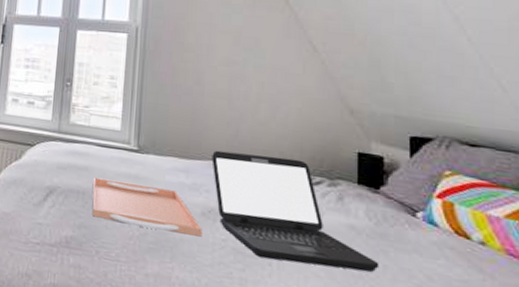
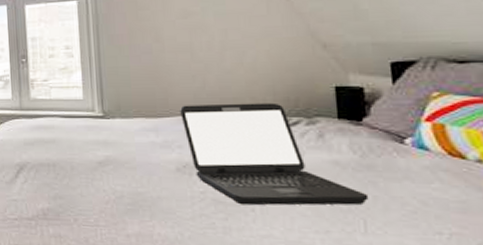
serving tray: present [92,177,202,237] -> none [61,148,180,192]

